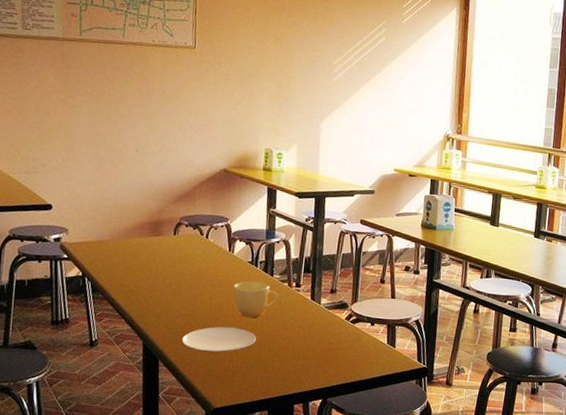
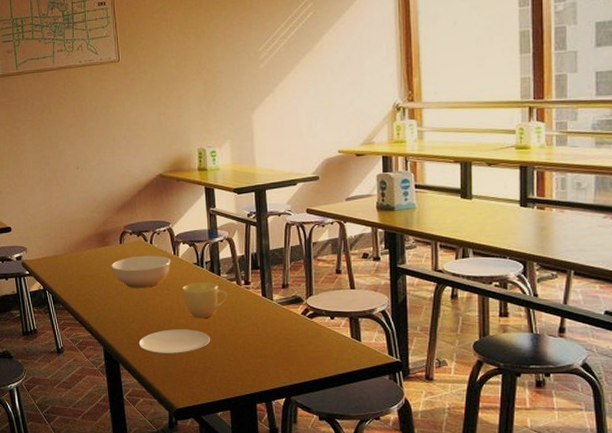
bowl: none [161,249,226,284] -> present [111,255,171,289]

